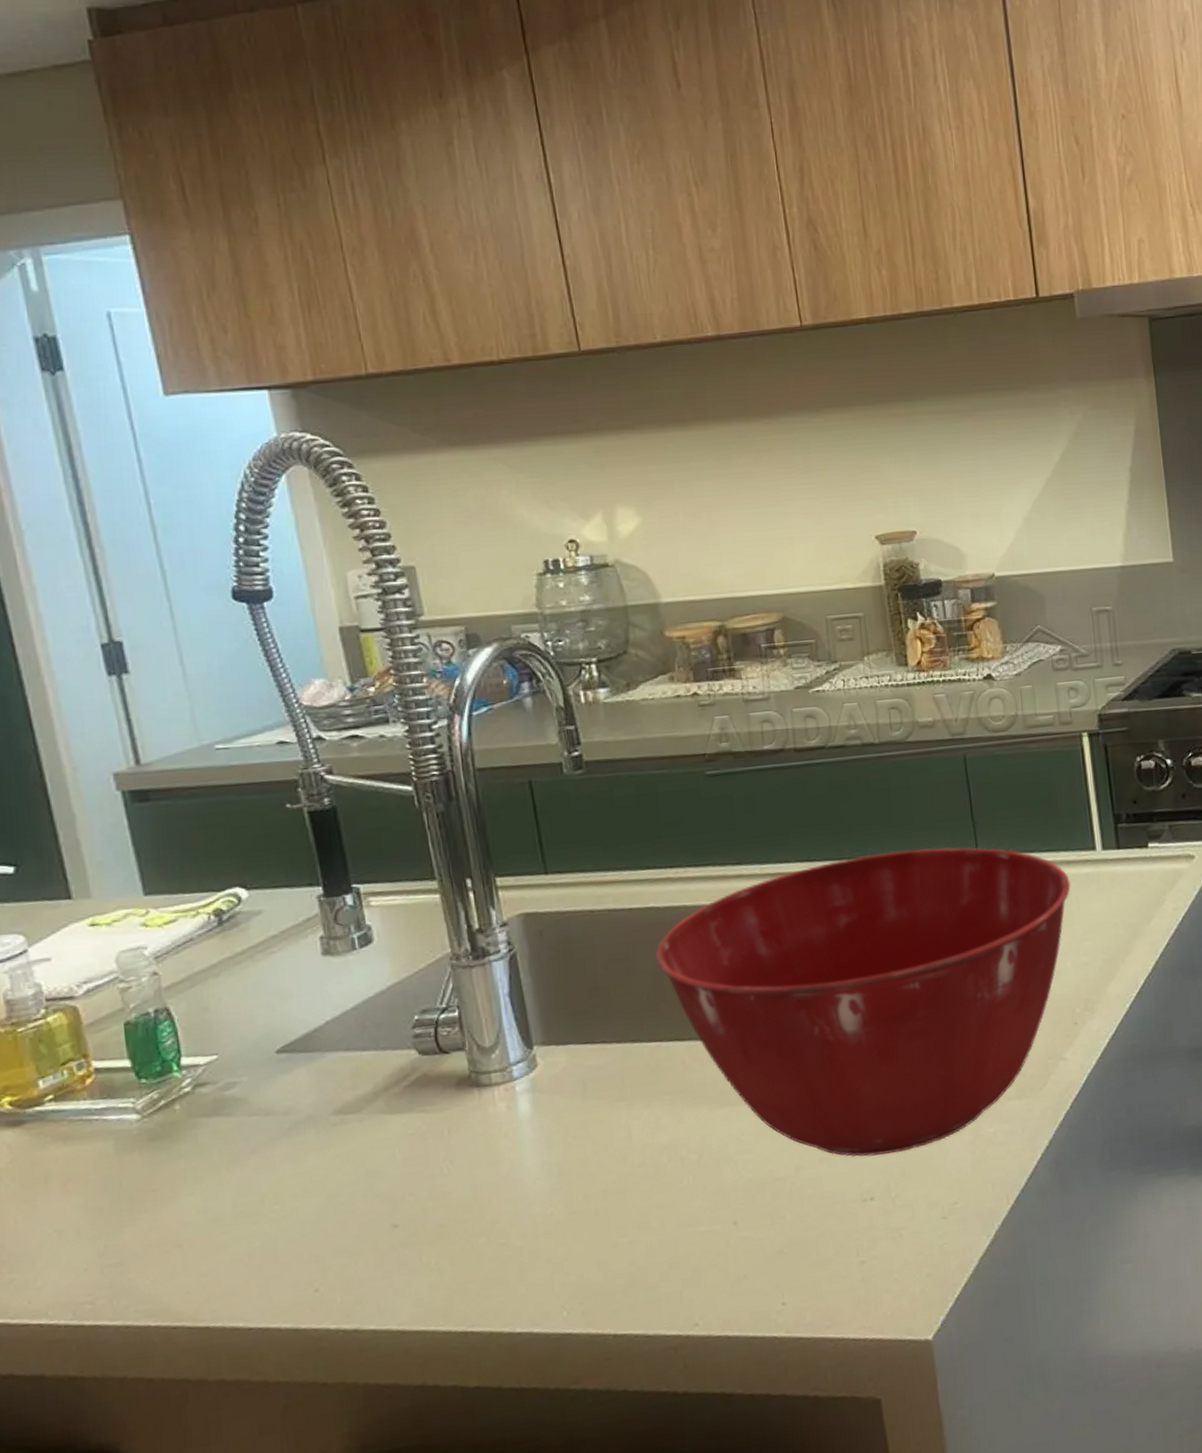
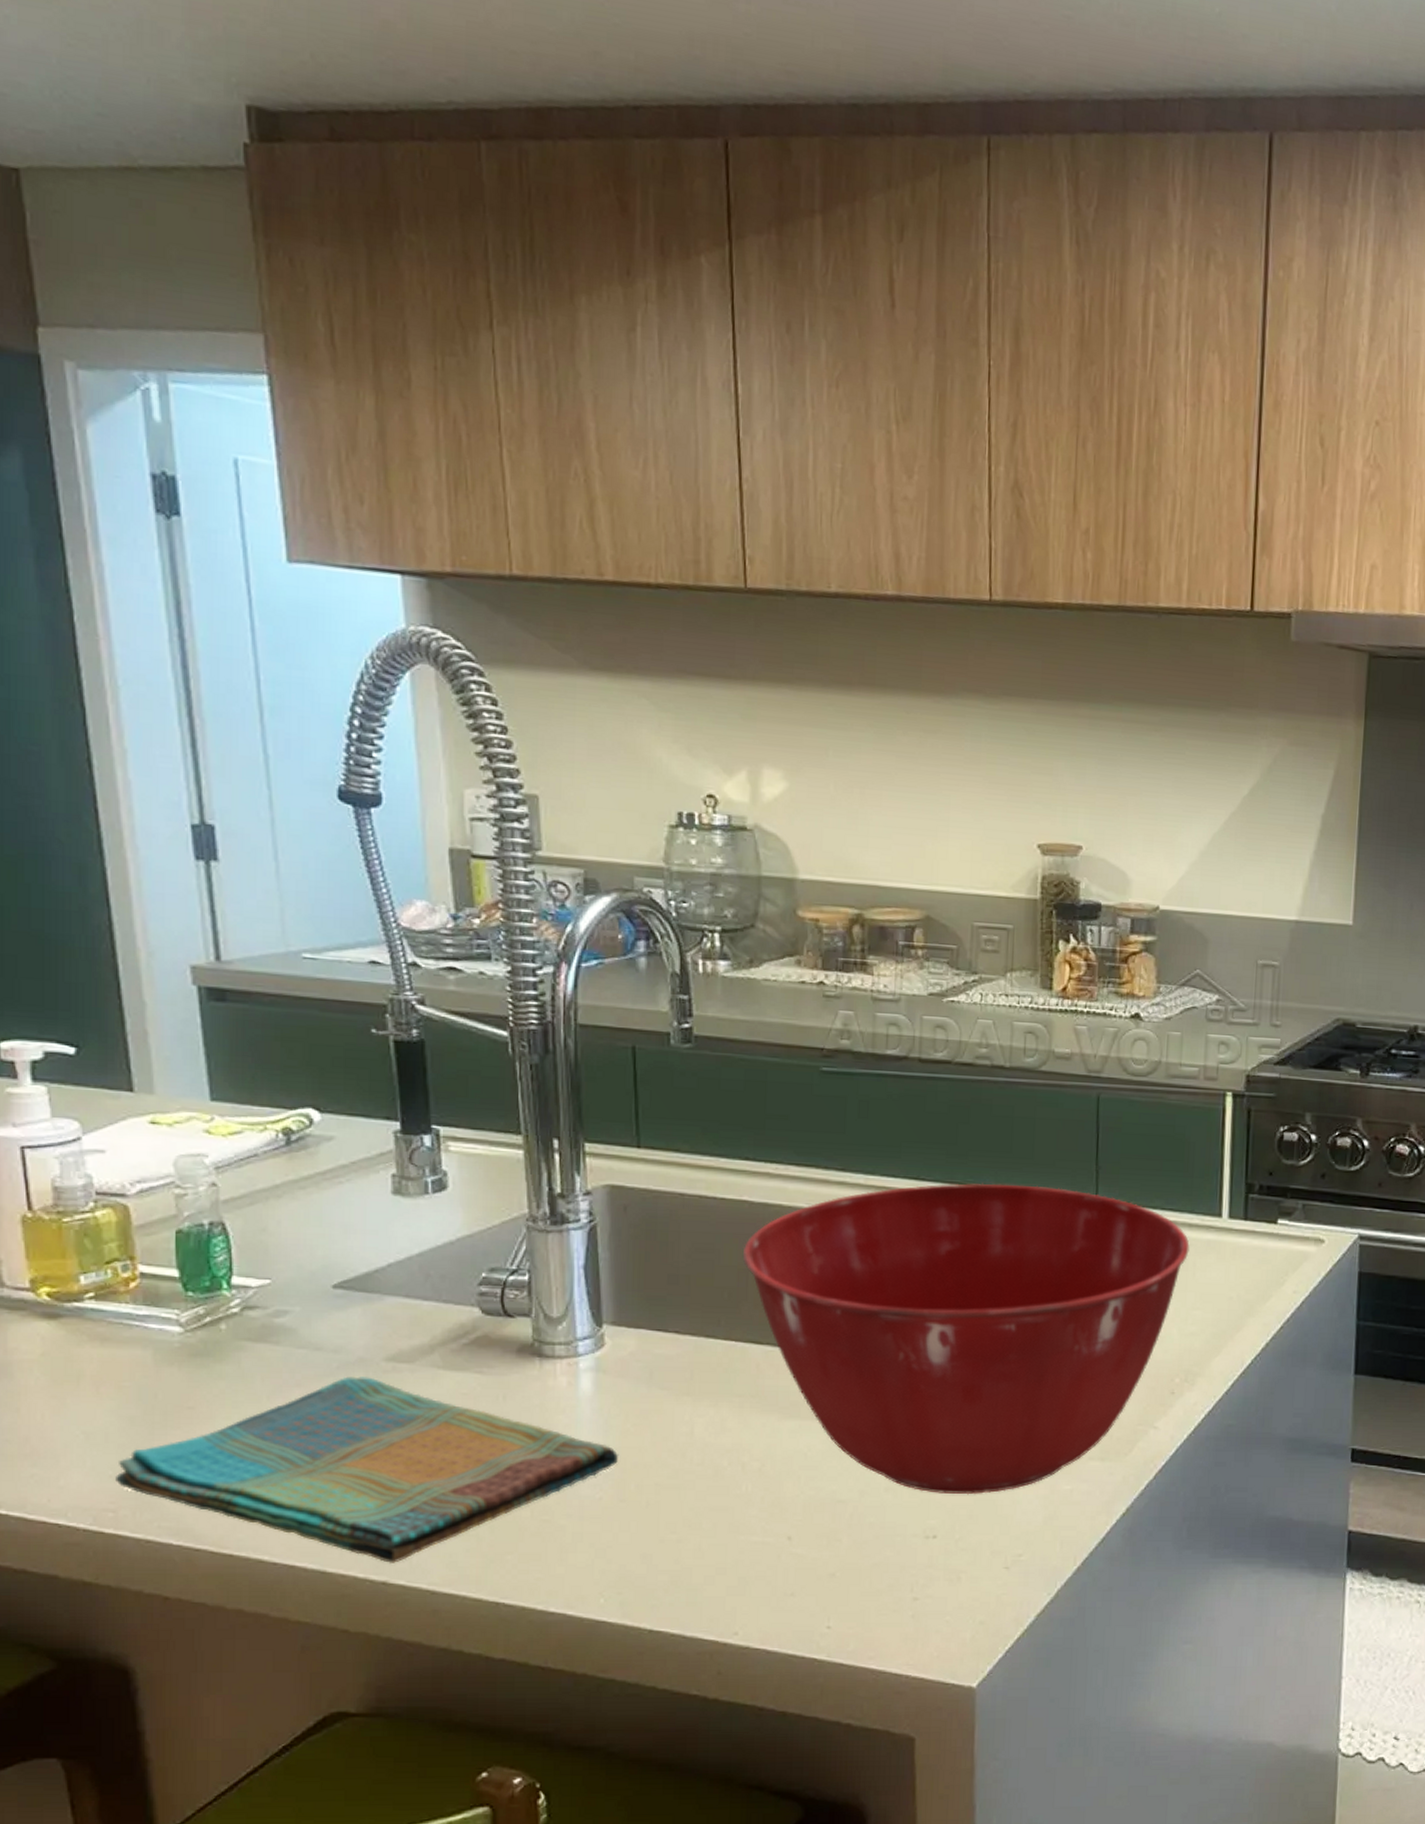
dish towel: none [90,1132,564,1310] -> present [116,1376,619,1563]

